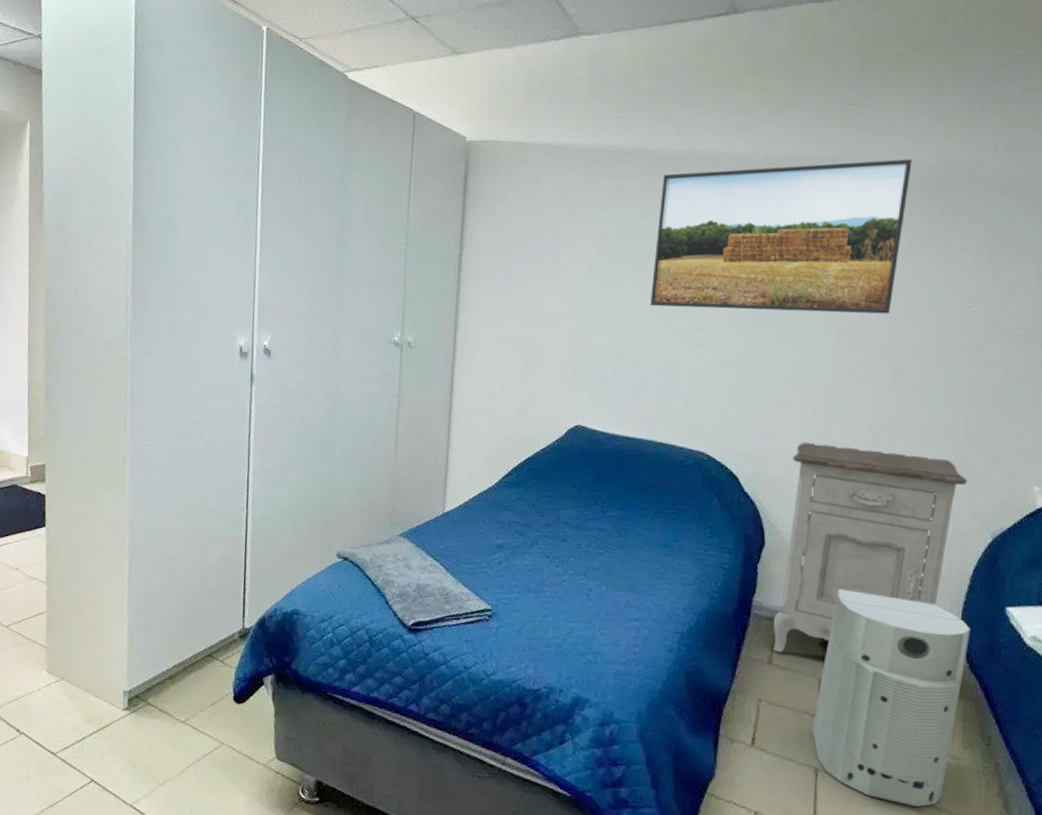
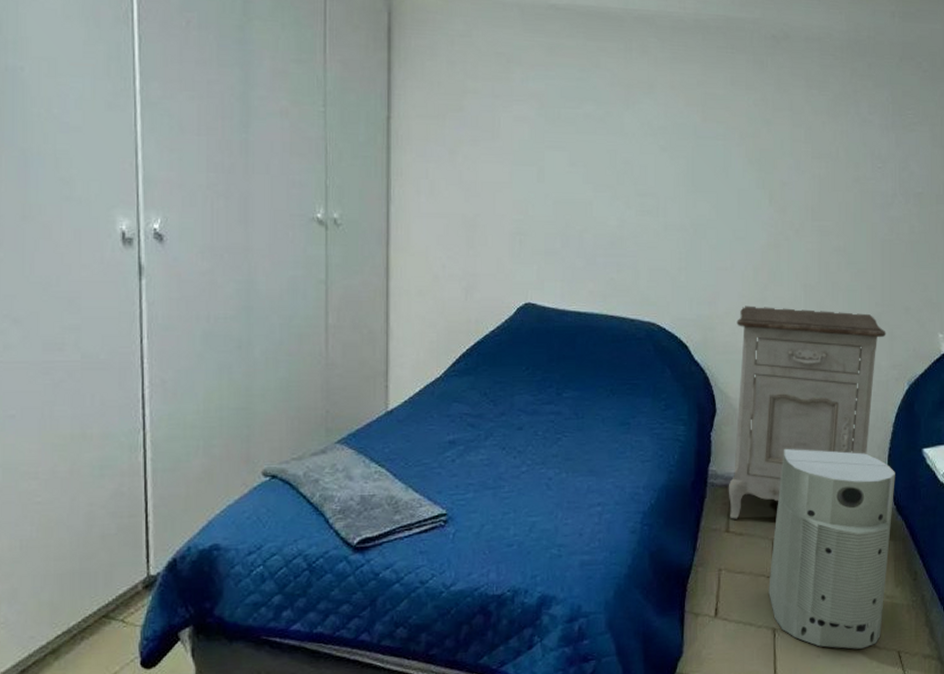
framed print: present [650,159,912,314] -> none [594,24,825,176]

